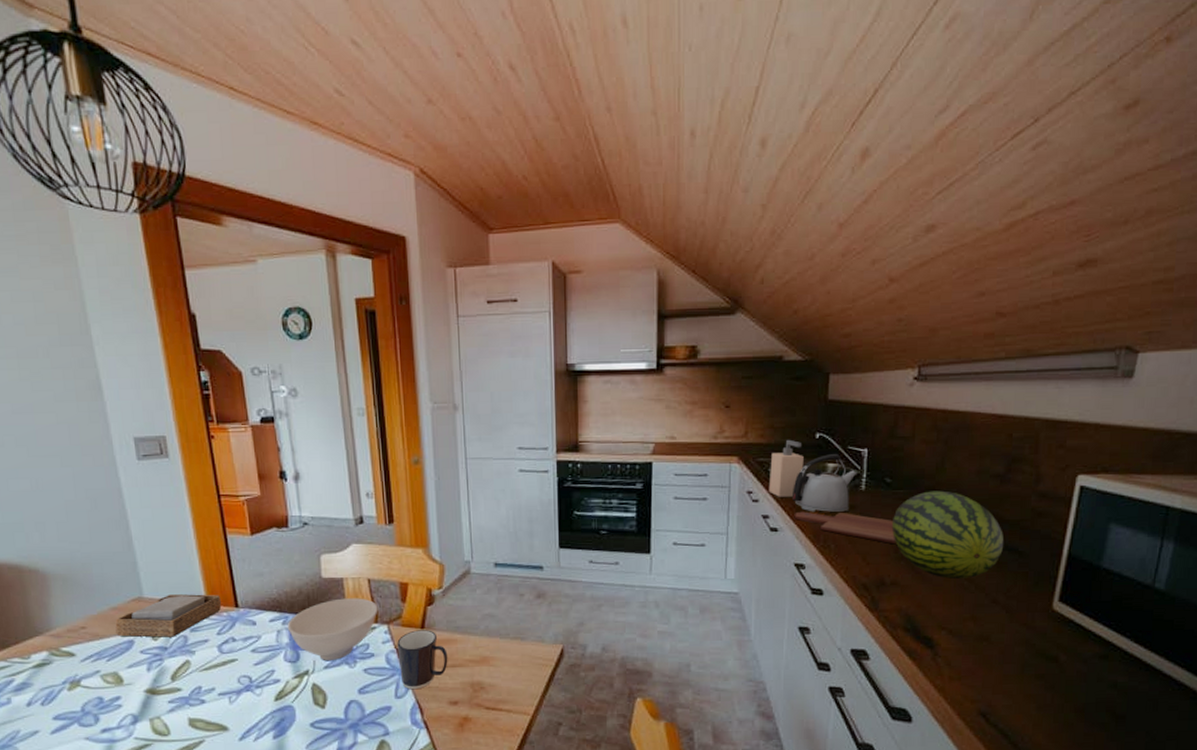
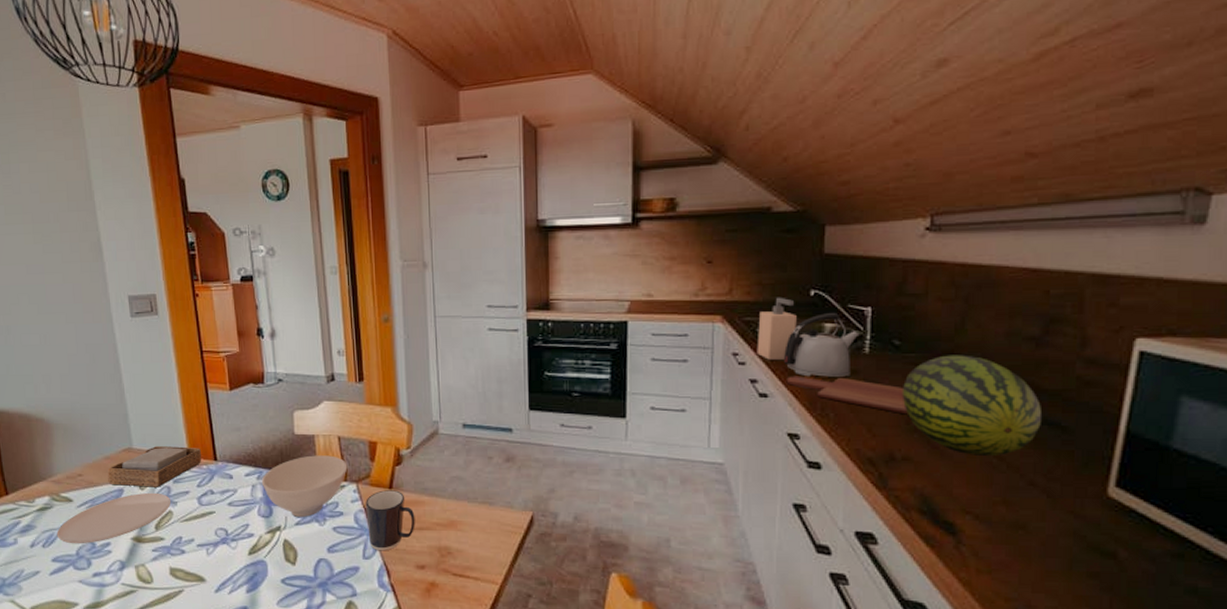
plate: none [57,642,189,700] -> present [56,492,171,544]

